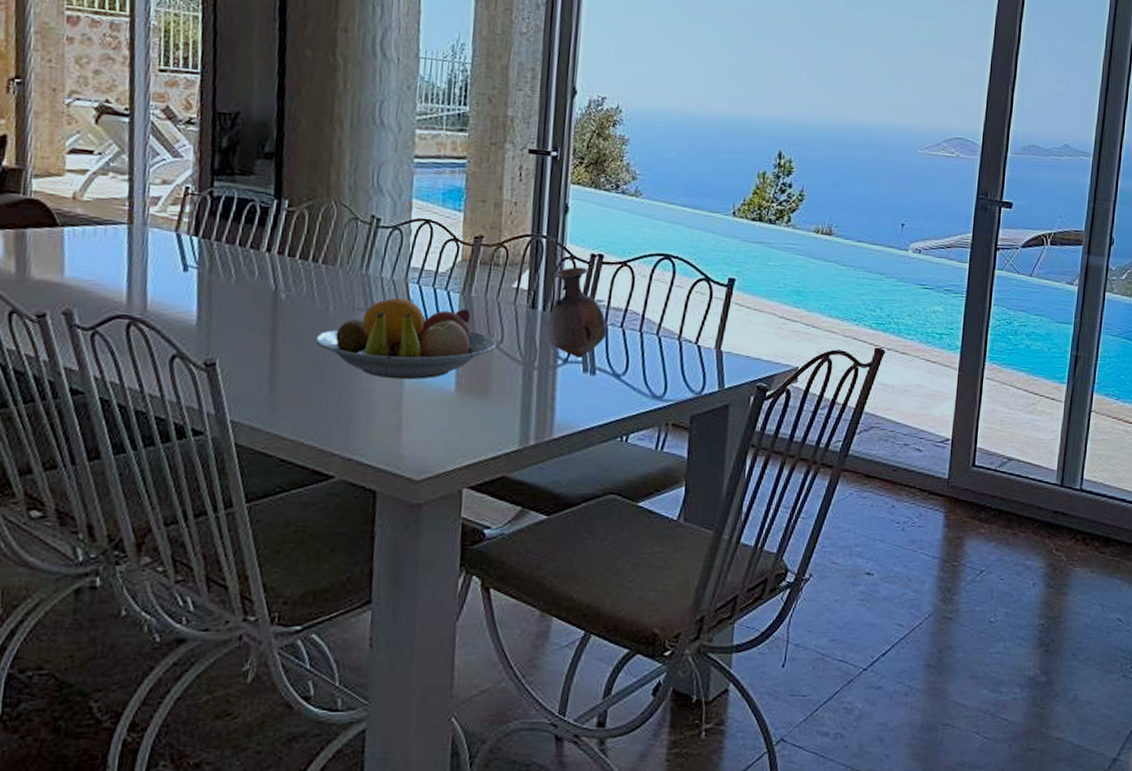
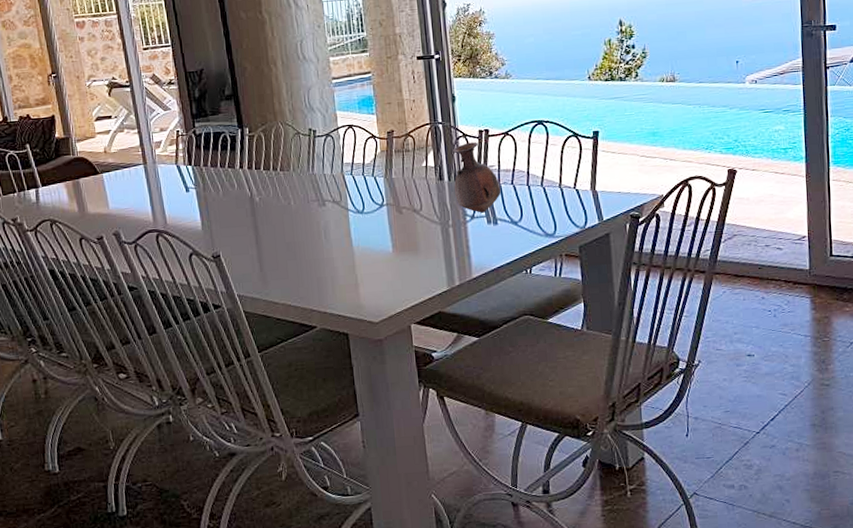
fruit bowl: present [314,298,497,380] -> none [284,187,418,250]

